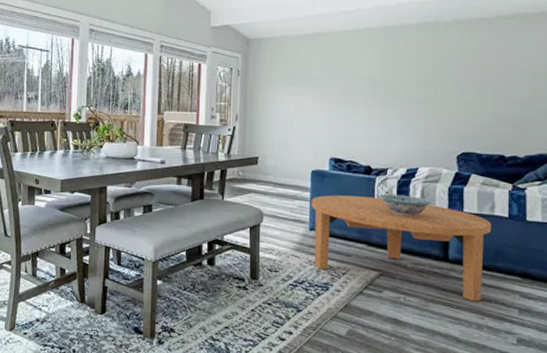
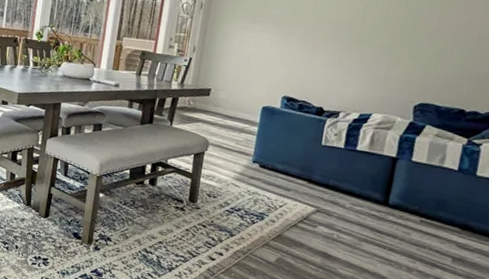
coffee table: present [311,195,491,302] -> none [252,131,439,247]
decorative bowl: present [379,194,432,217] -> none [327,135,381,161]

